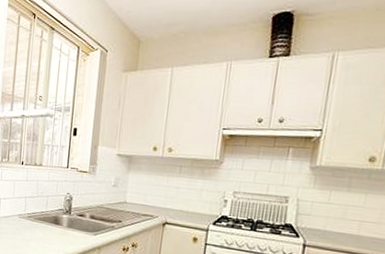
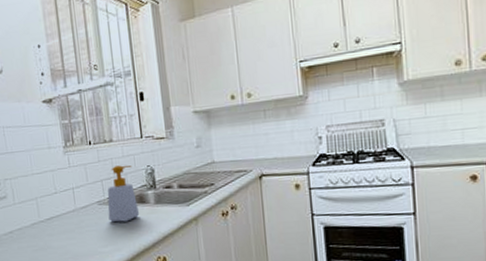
soap bottle: none [25,187,54,237] -> present [107,165,140,222]

